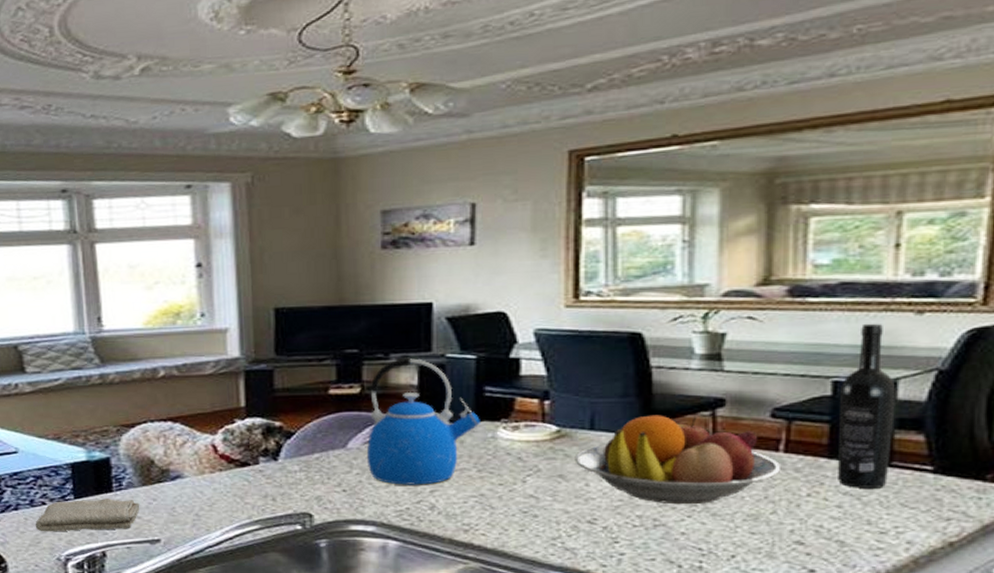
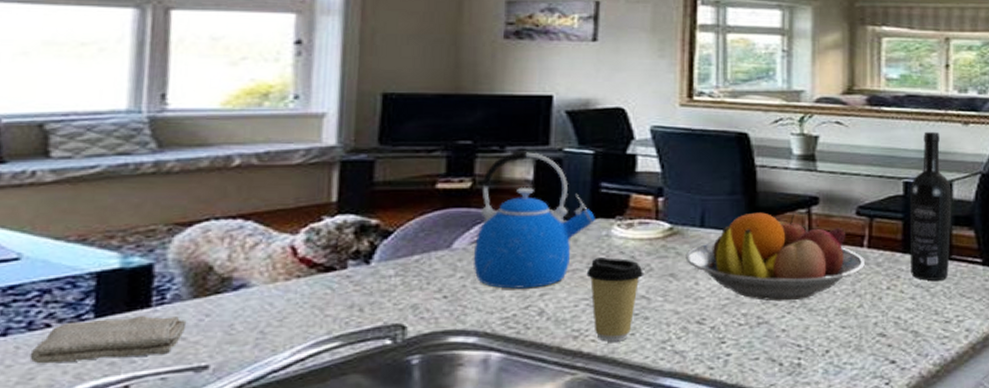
coffee cup: none [474,458,531,536] -> present [586,257,643,342]

